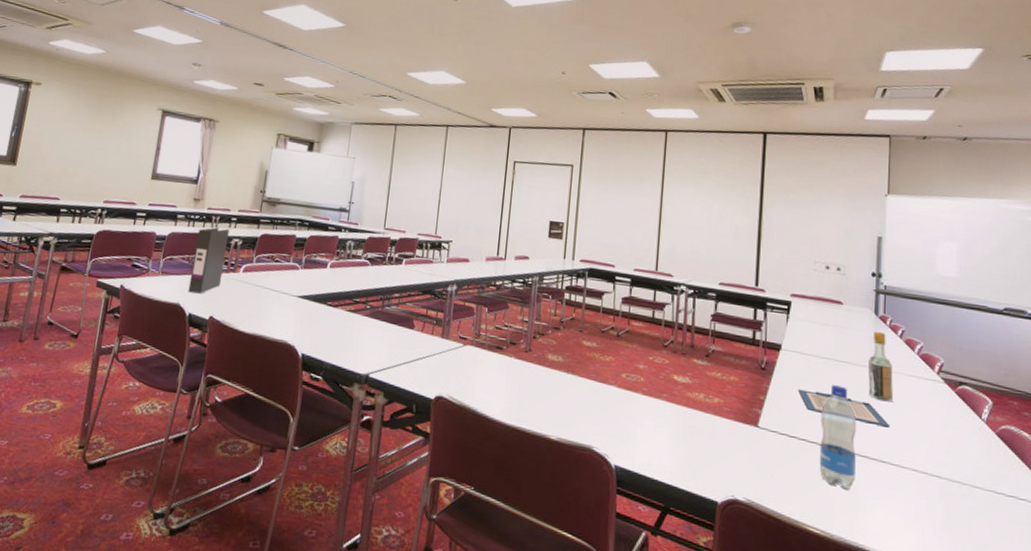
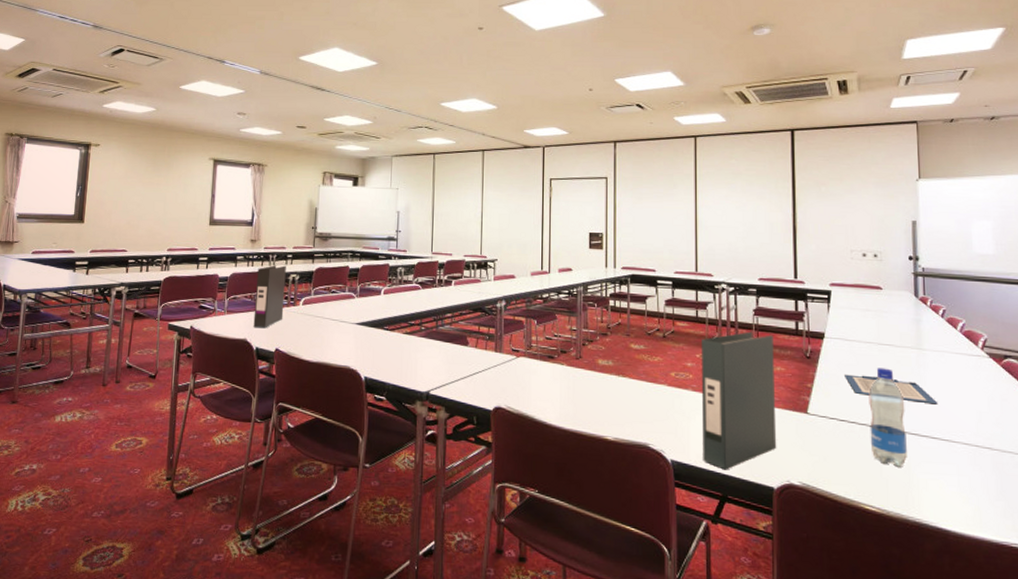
binder: none [647,337,730,480] -> present [700,331,777,470]
bottle: present [868,332,893,402] -> none [912,313,939,380]

